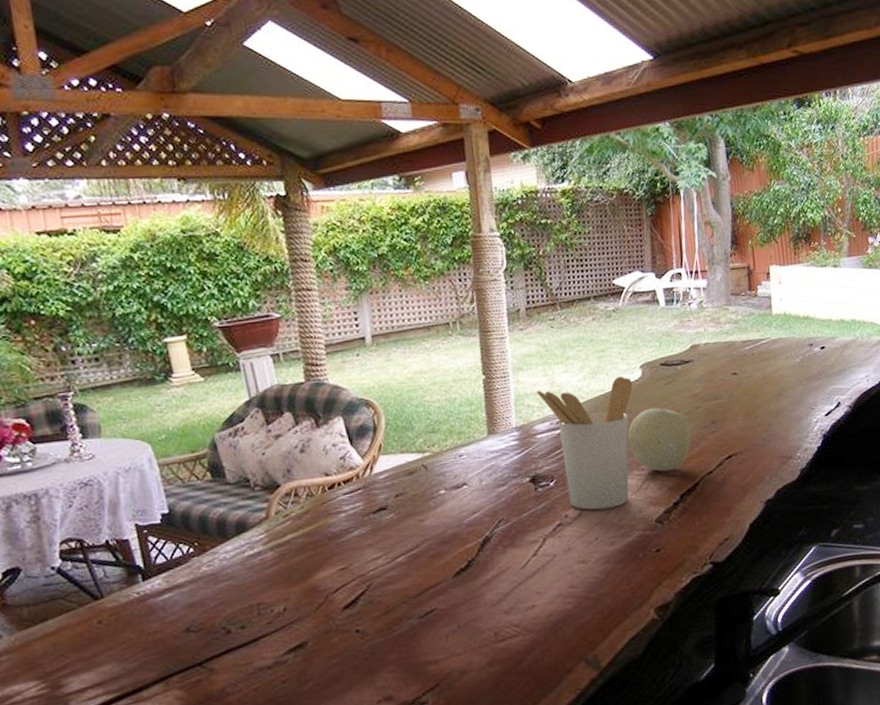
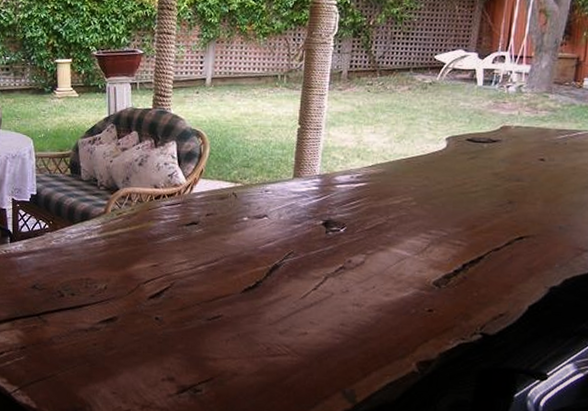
utensil holder: present [537,376,633,510] -> none [344,144,436,263]
fruit: present [627,407,692,472] -> none [420,178,486,240]

